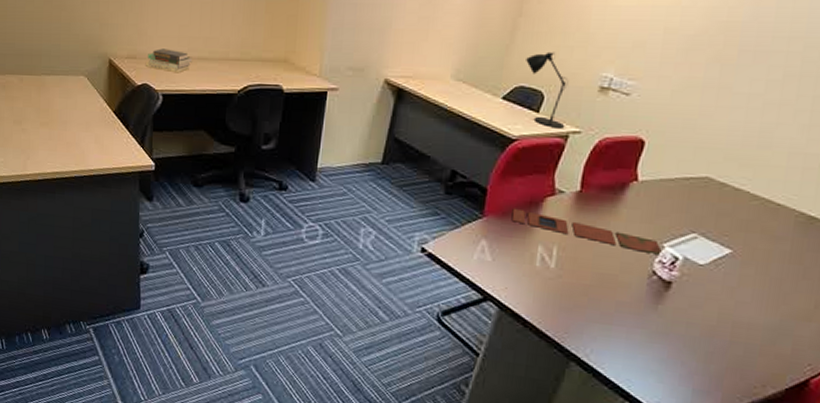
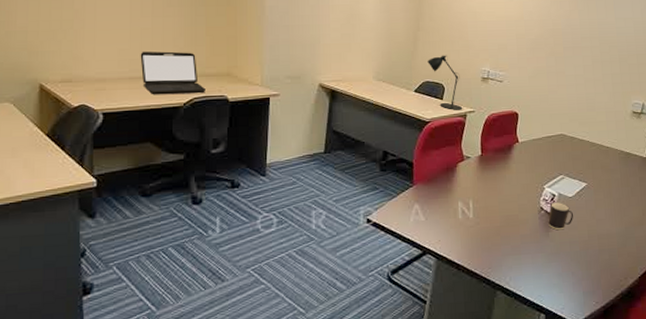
books: present [146,48,192,73] -> none [83,71,134,93]
laptop: none [199,29,261,81] -> present [140,51,205,95]
papers: present [511,208,663,255] -> none [434,175,545,195]
mug: none [660,267,700,306] -> present [548,202,573,231]

